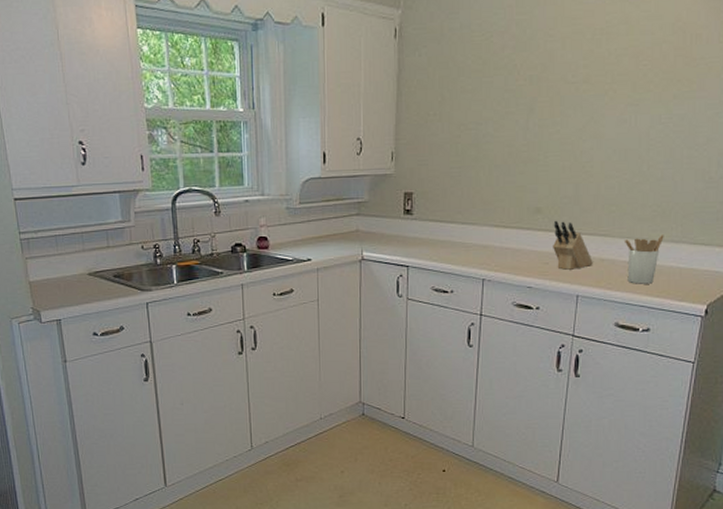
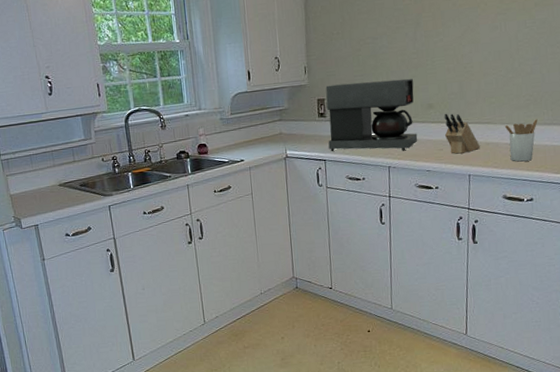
coffee maker: none [413,175,520,262] -> present [325,78,418,151]

